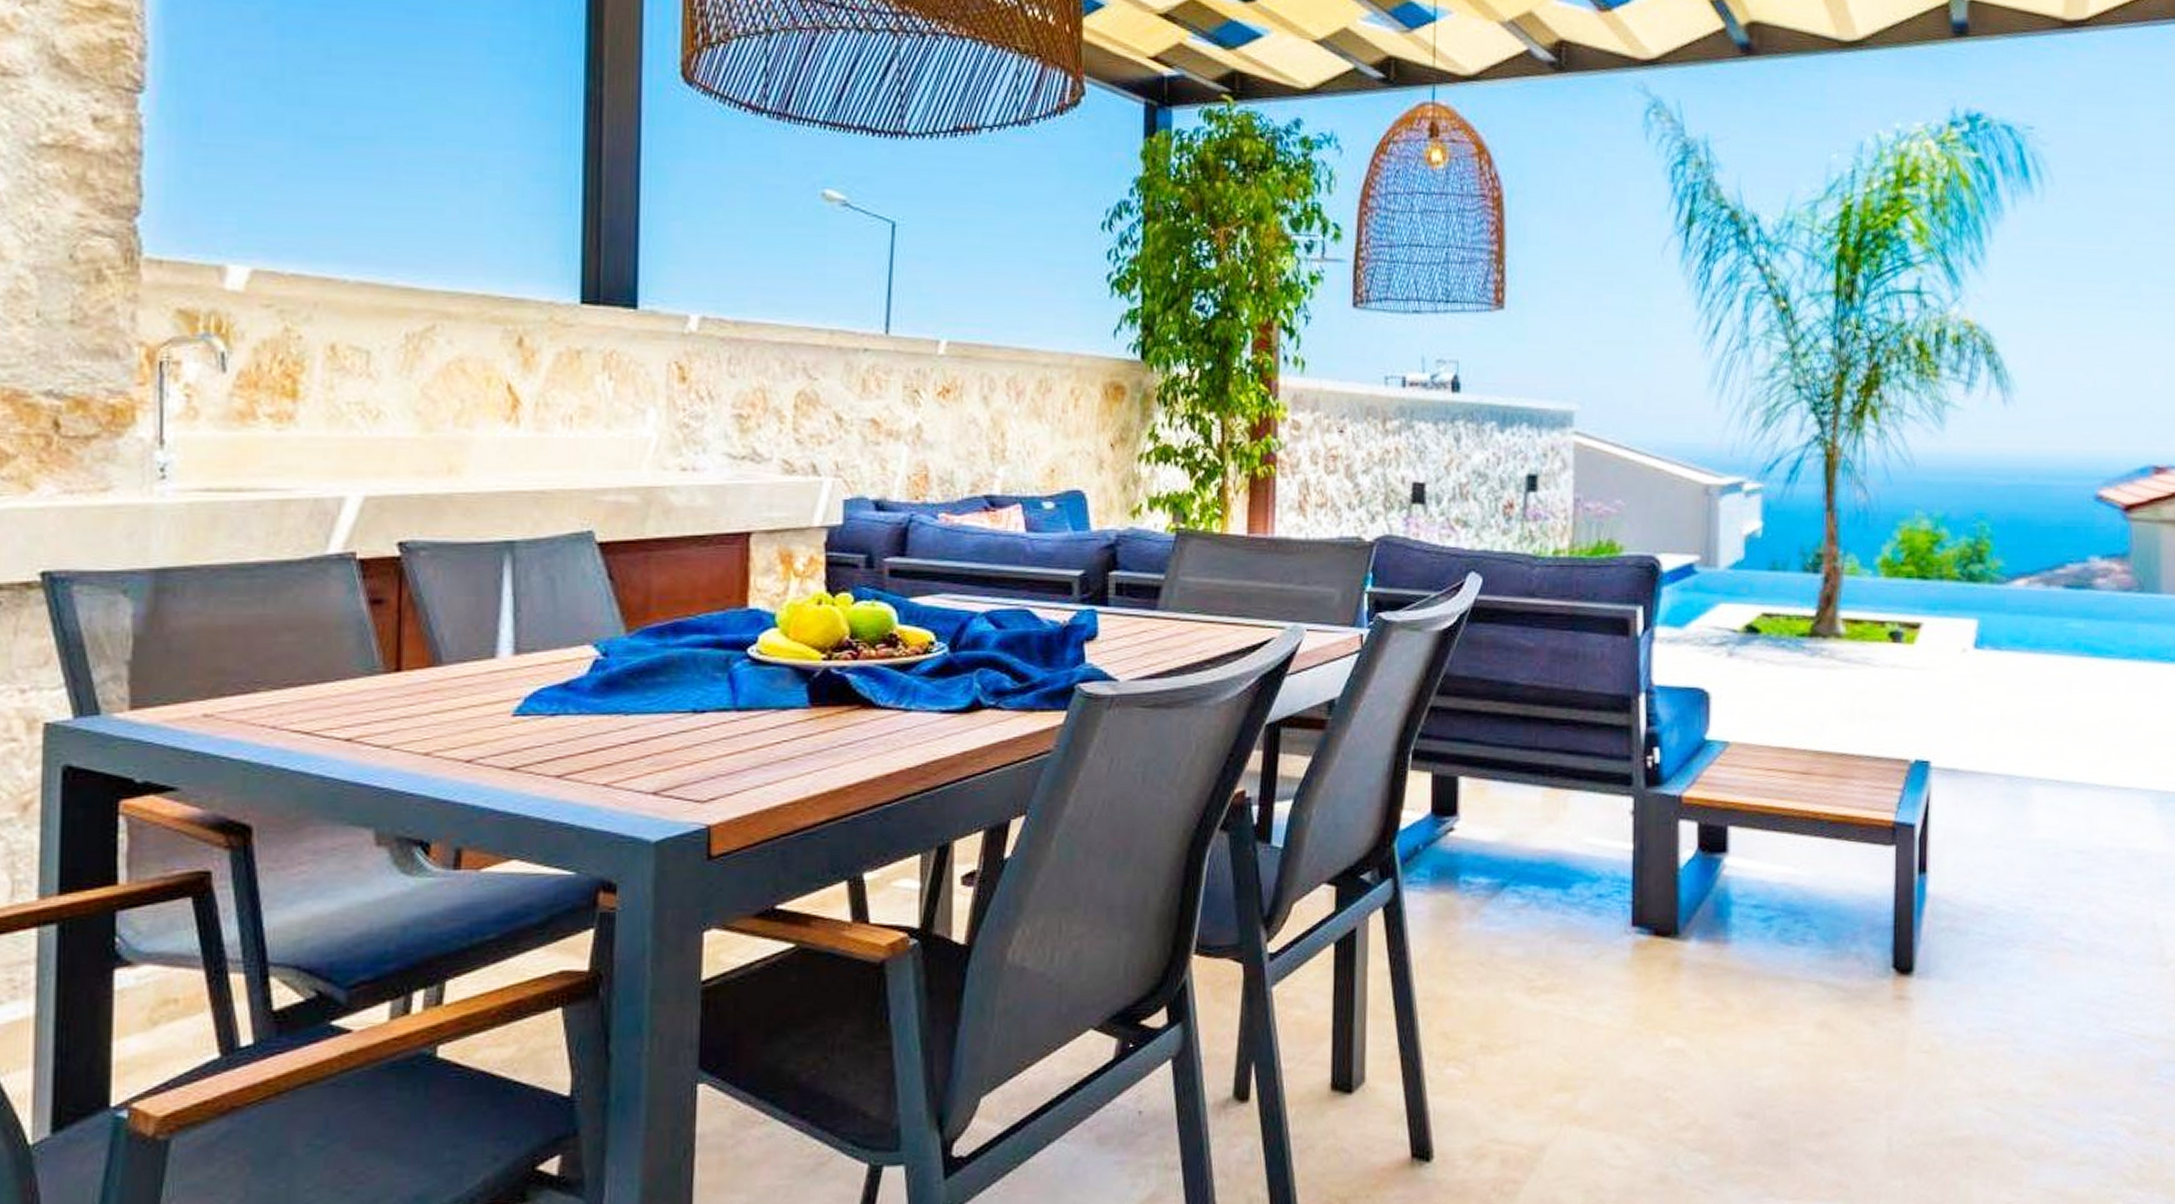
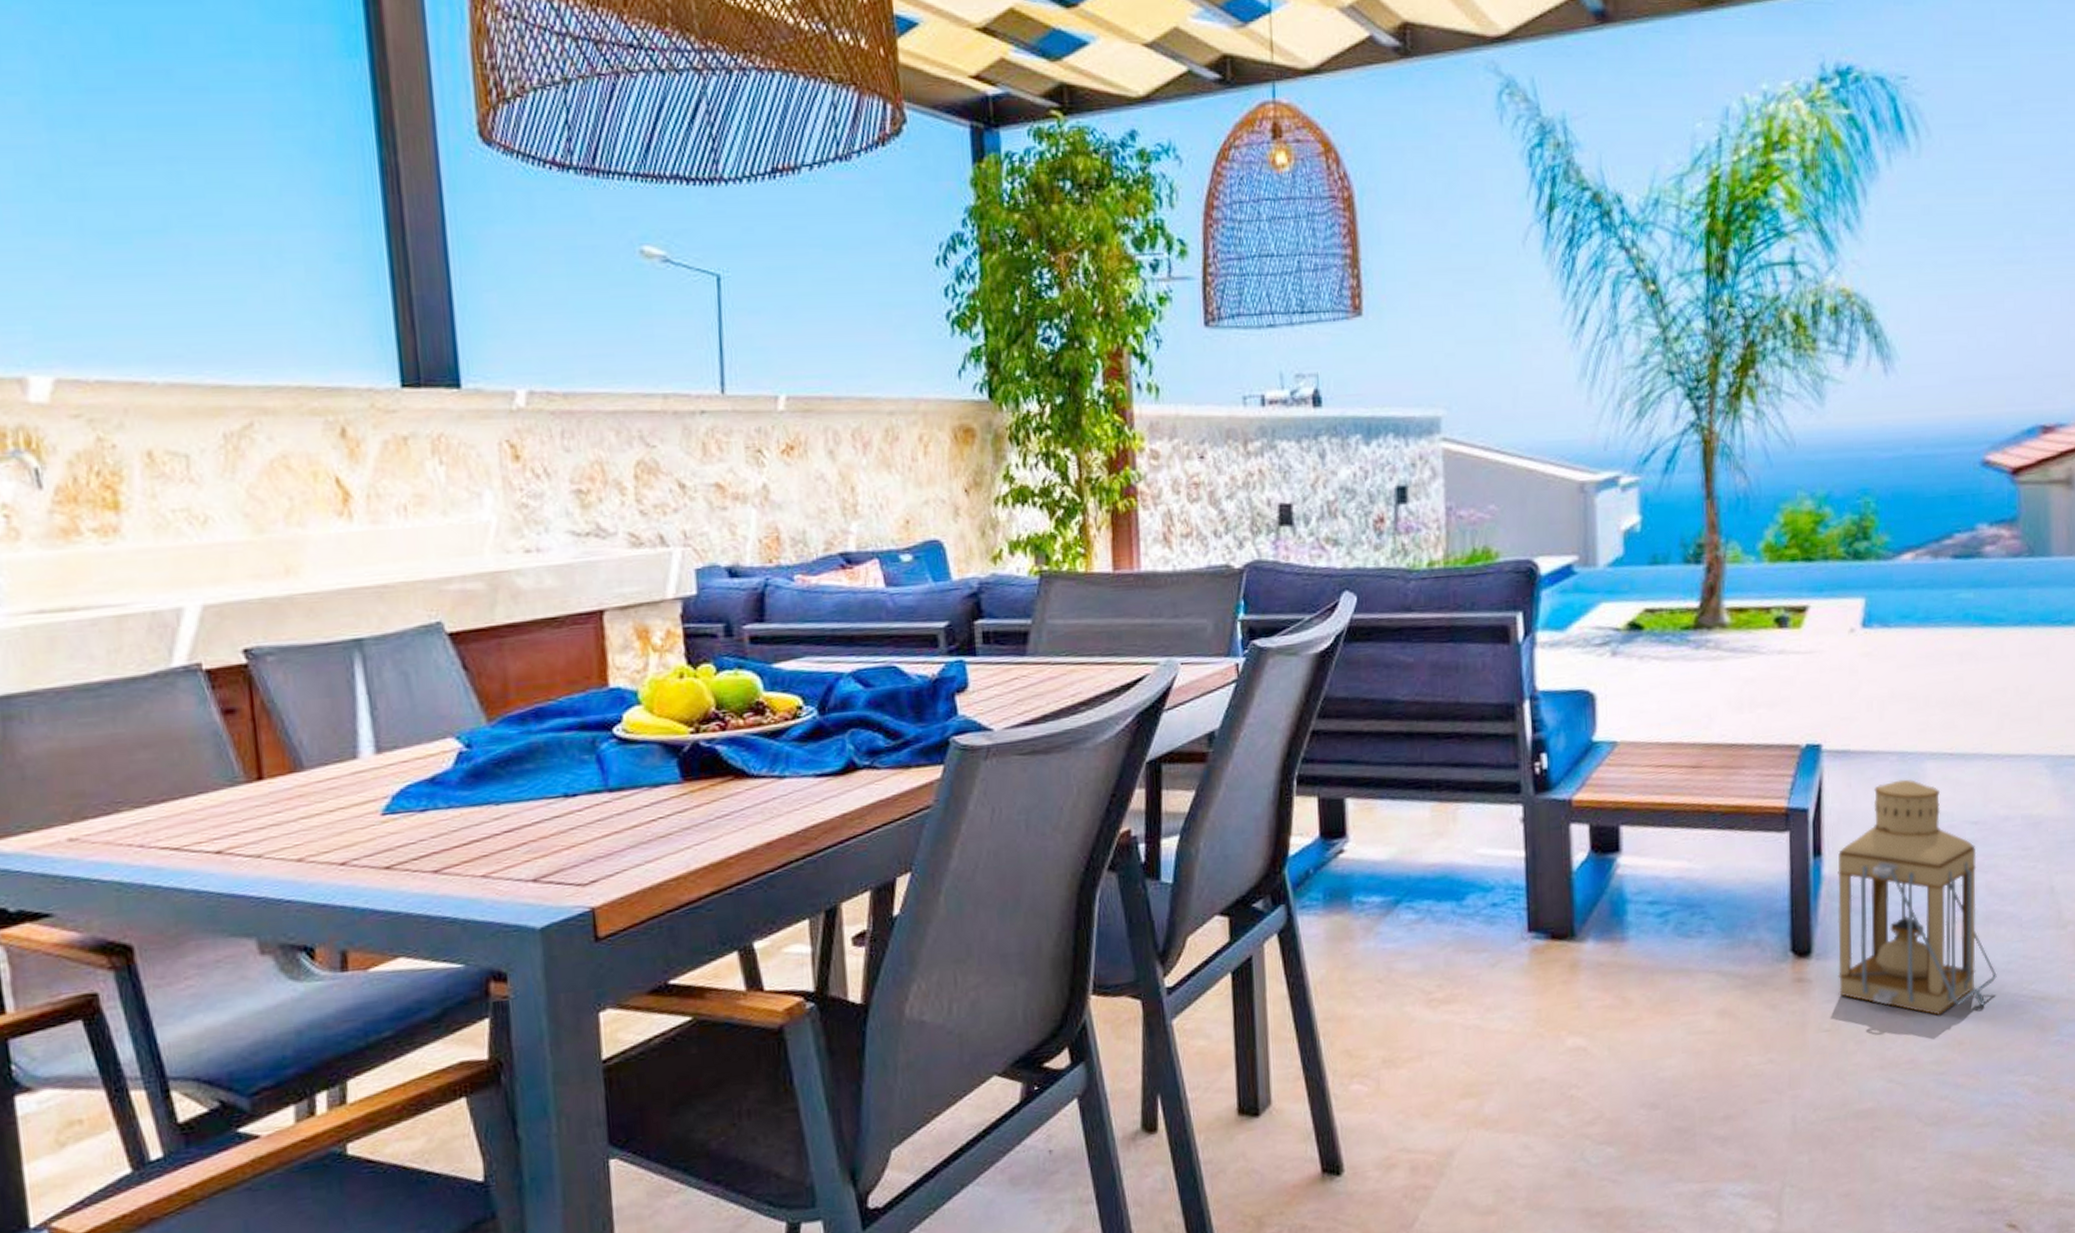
lantern: none [1938,802,2098,1045] -> present [1838,779,1997,1015]

